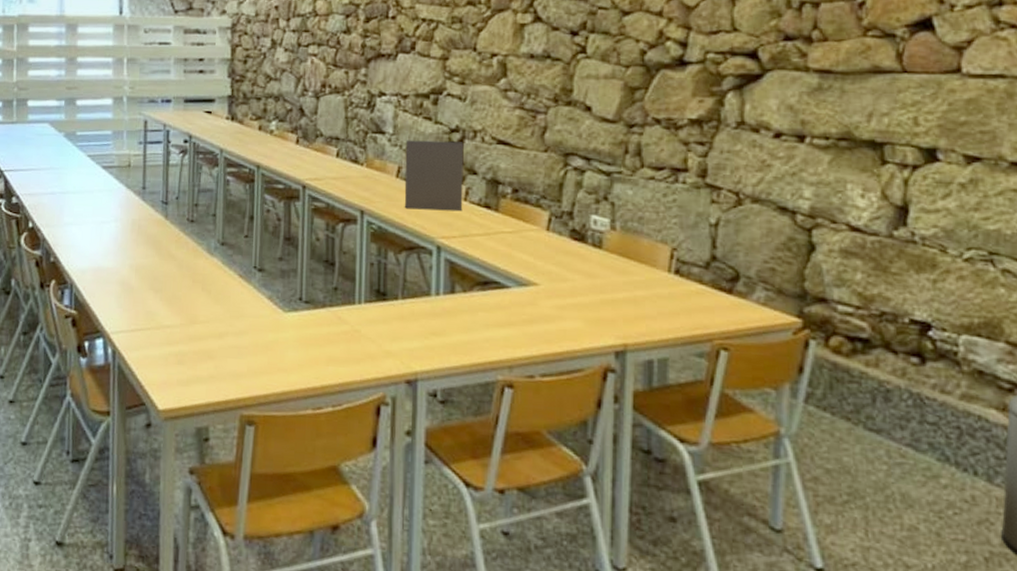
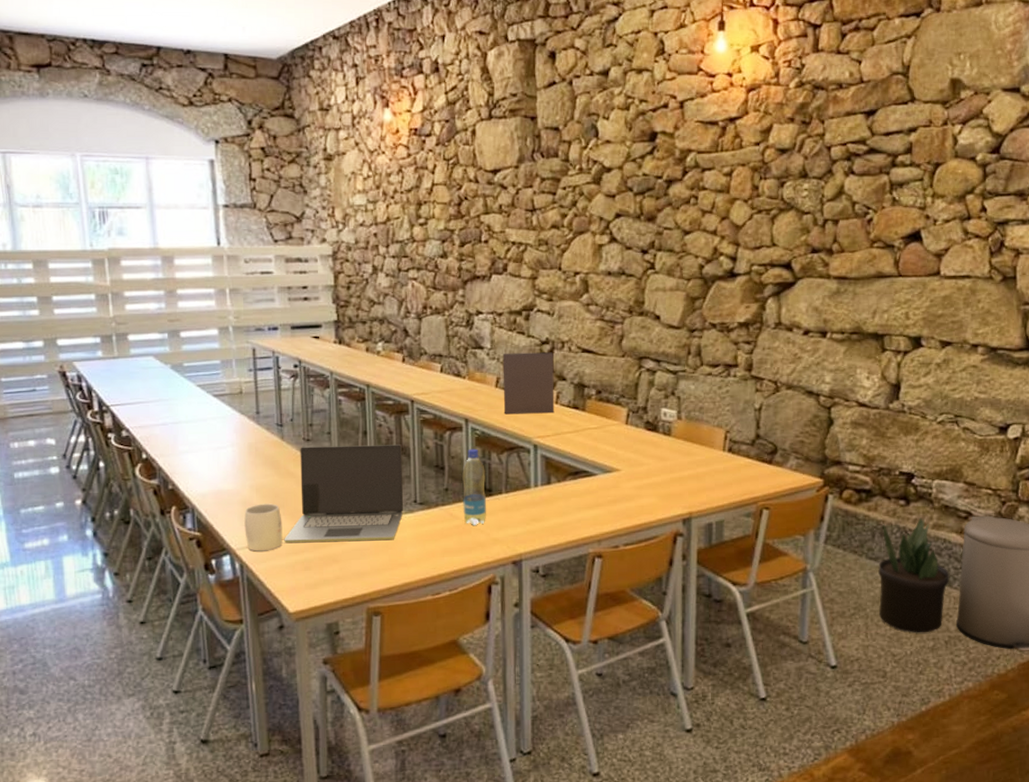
mug: none [120,285,159,338] -> present [244,503,283,552]
laptop: none [159,228,290,340] -> present [284,444,404,544]
bottle: none [353,244,380,334] -> present [462,448,487,526]
planter: none [882,383,989,541] -> present [878,517,950,632]

